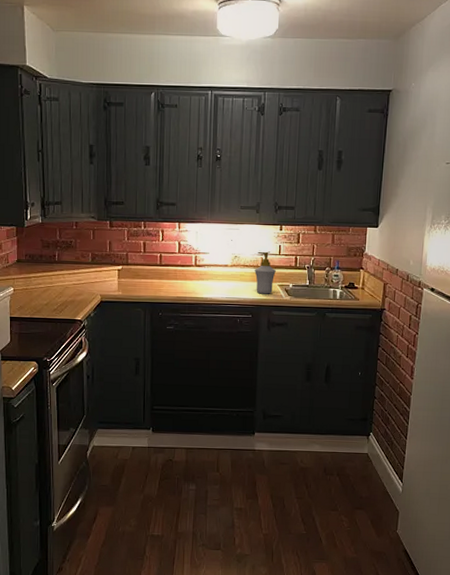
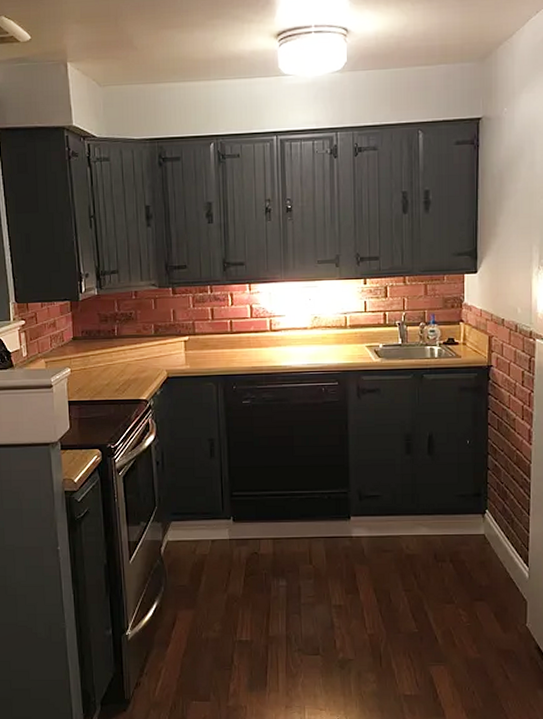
soap bottle: present [254,251,276,294] -> none [338,309,362,358]

